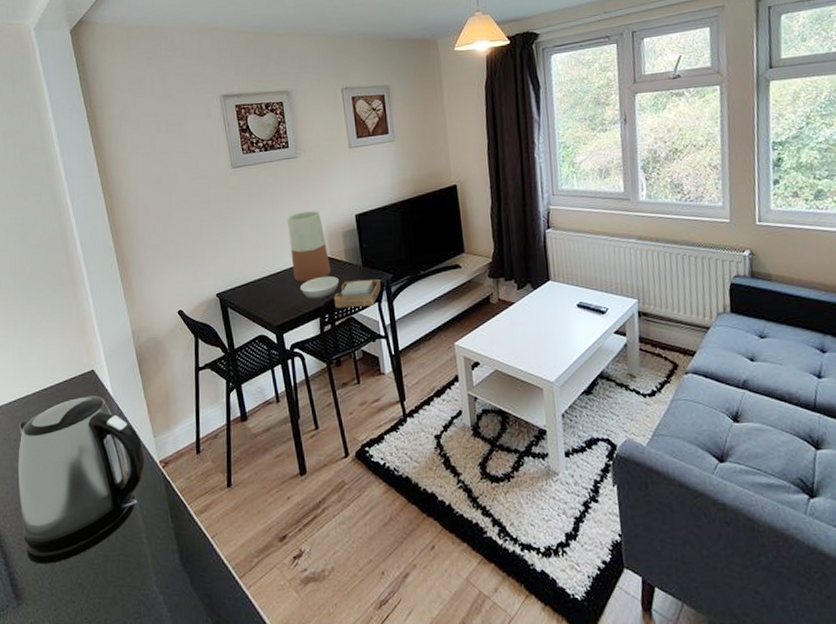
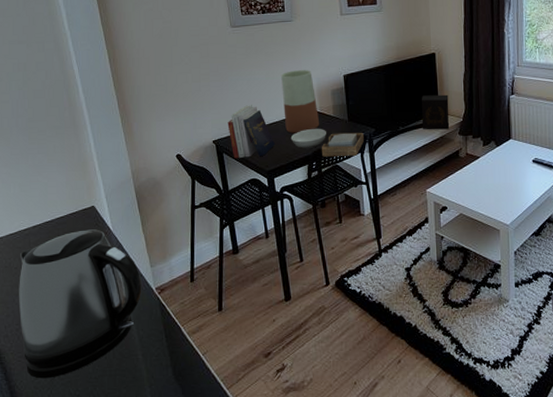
books: none [231,252,284,313] -> present [227,105,275,158]
decorative box: none [444,231,477,273] -> present [422,94,449,130]

